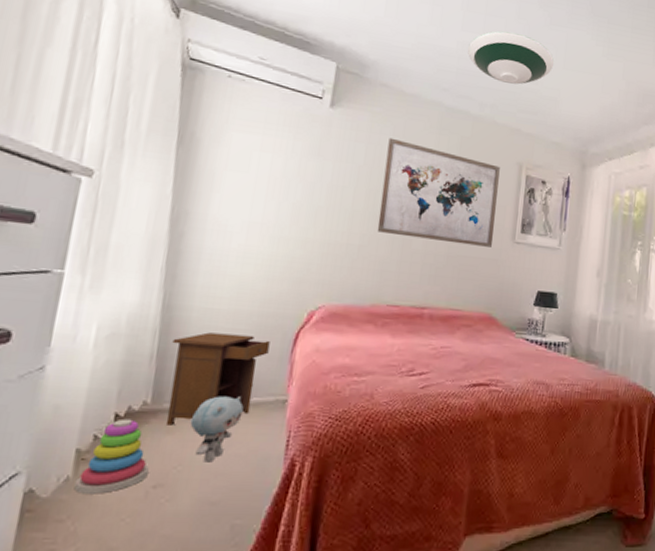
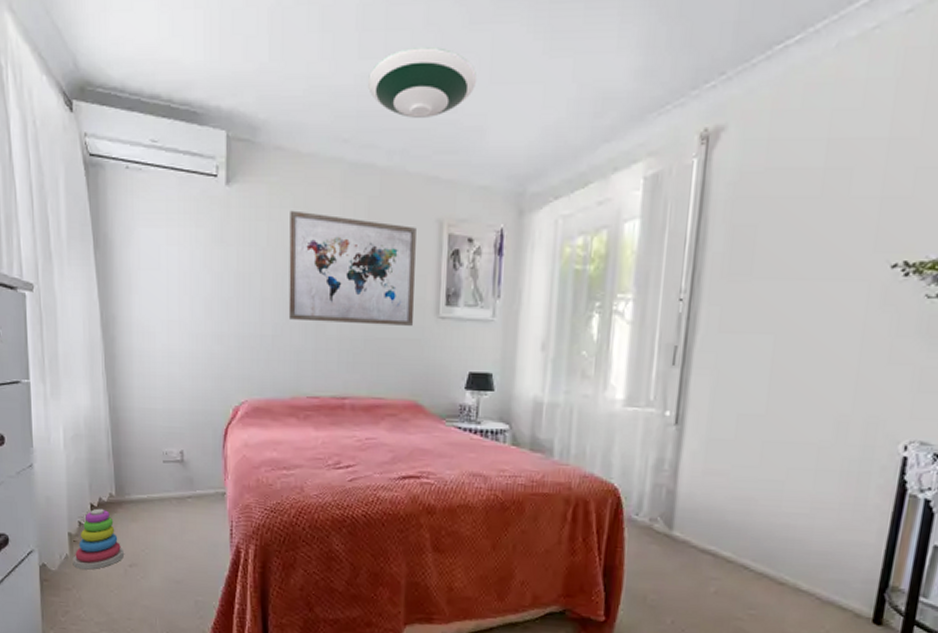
nightstand: present [165,332,270,426] -> none [123,431,203,515]
plush toy: present [190,396,244,463] -> none [148,489,190,547]

